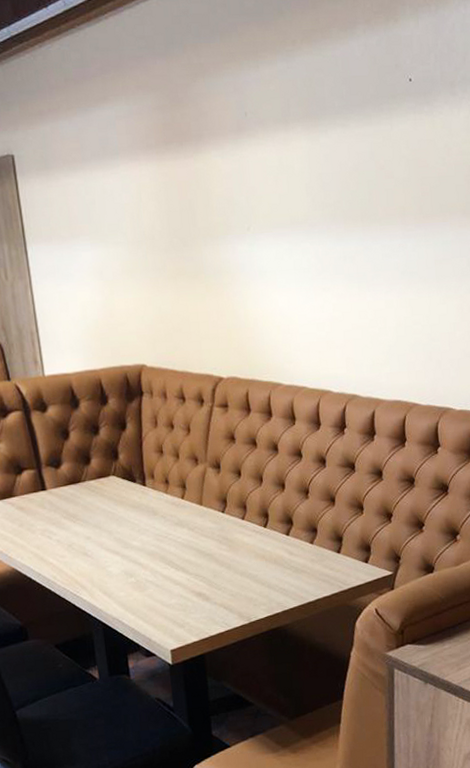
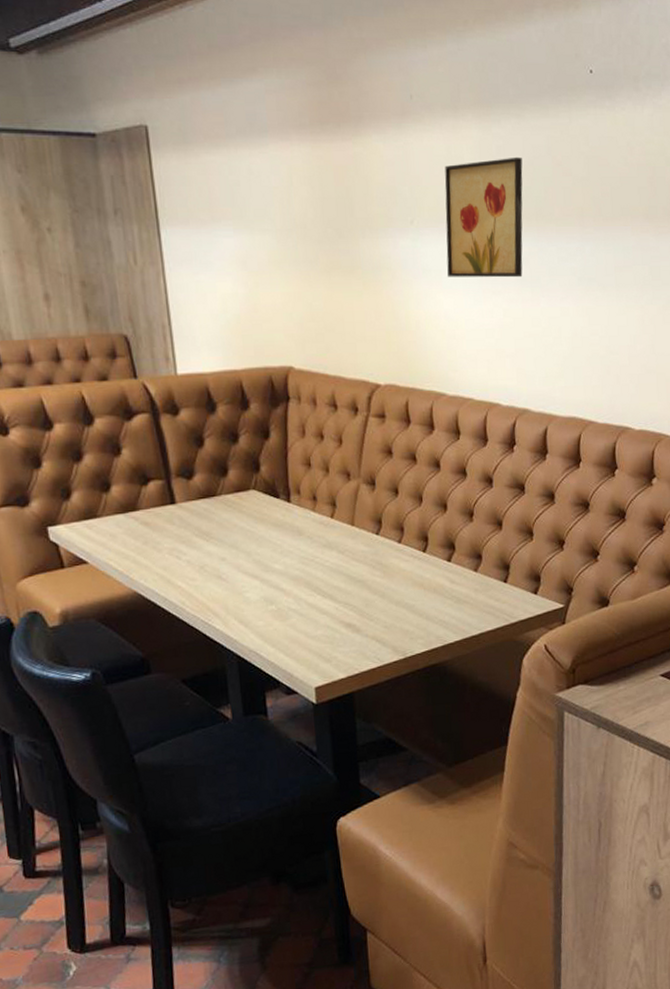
wall art: none [277,163,350,277] -> present [444,157,523,278]

